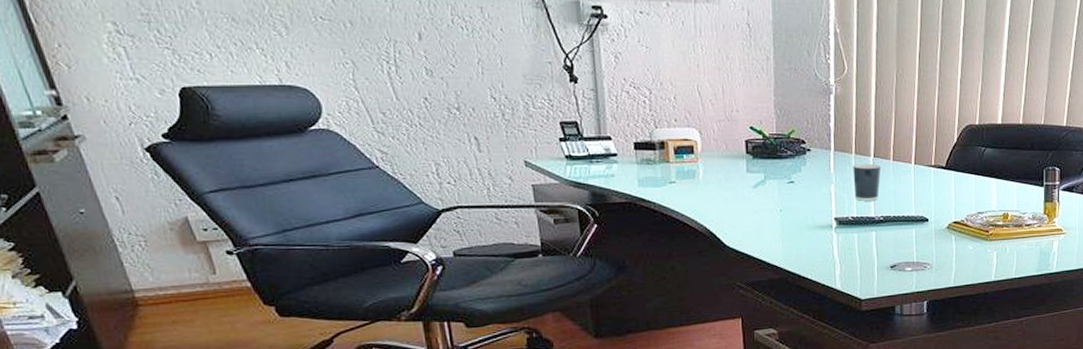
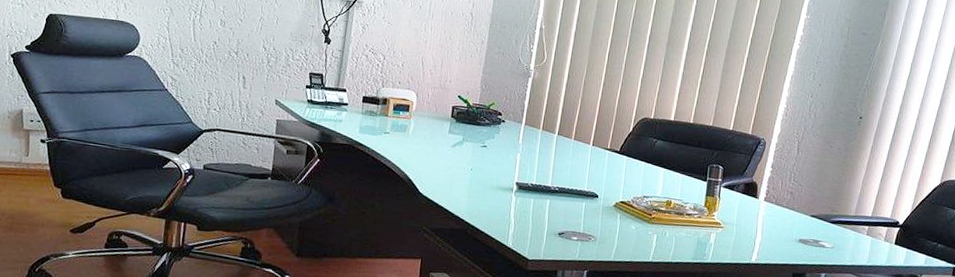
mug: present [853,163,882,201] -> none [536,138,563,173]

